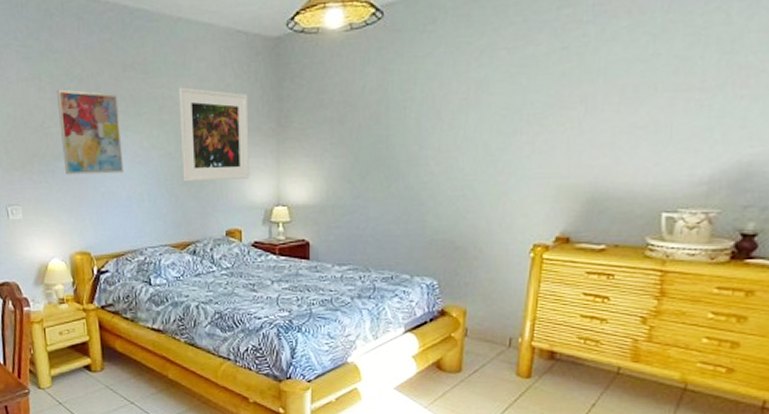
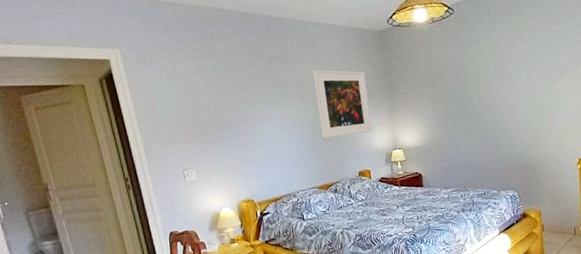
wall art: present [56,89,123,175] -> none [219,78,276,142]

